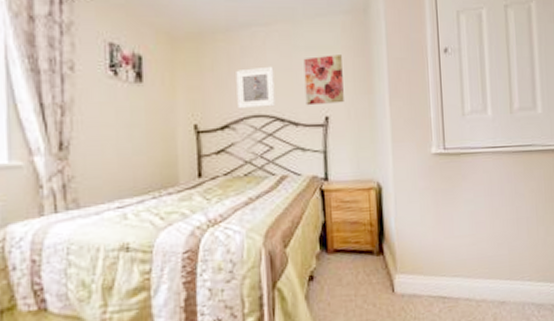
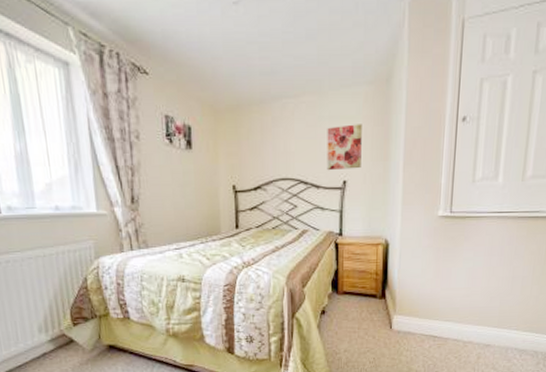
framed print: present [236,66,275,110] -> none [268,135,300,173]

